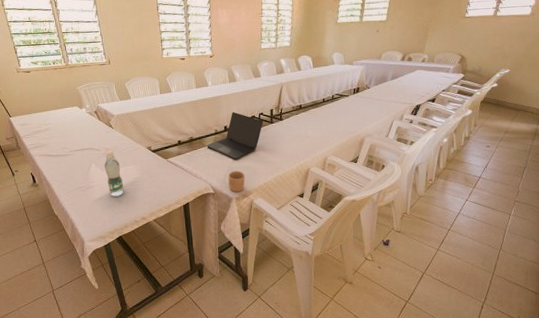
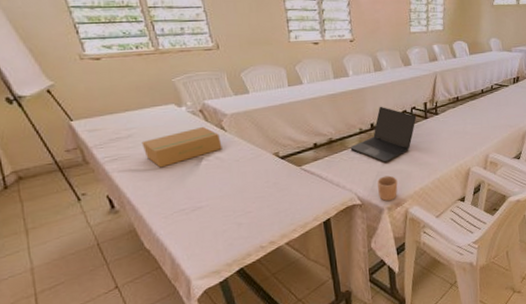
box: none [54,124,110,155] -> present [141,126,222,168]
bottle: present [104,150,124,197] -> none [215,159,245,219]

